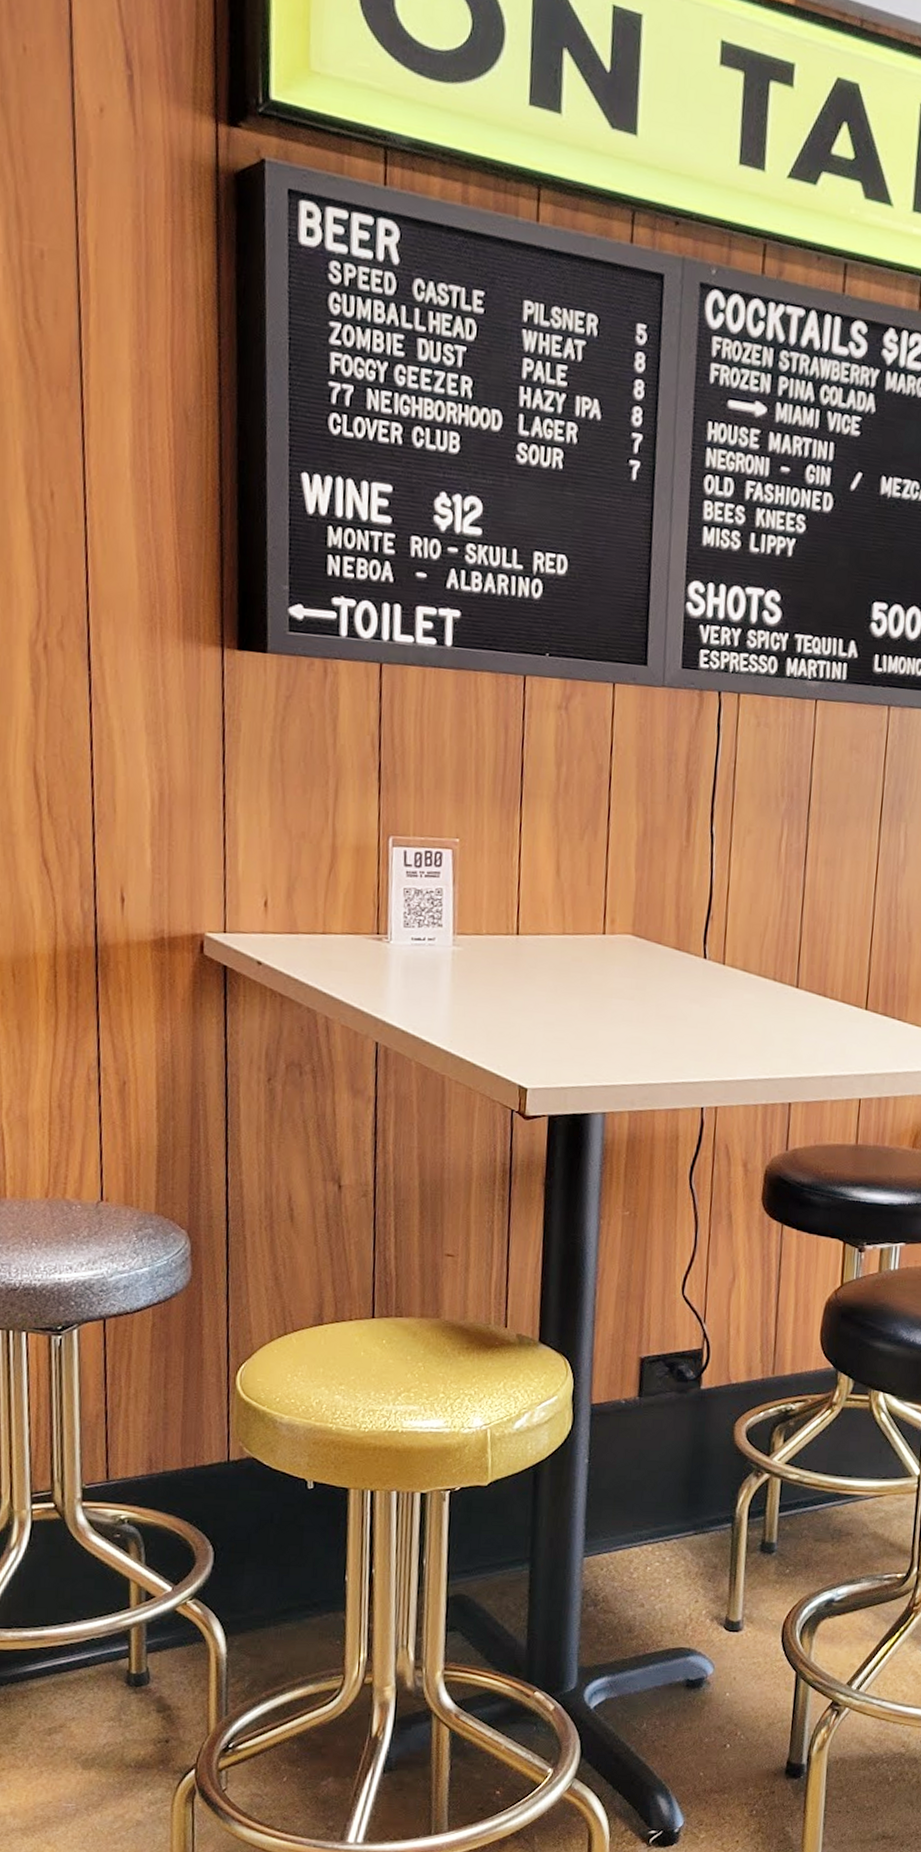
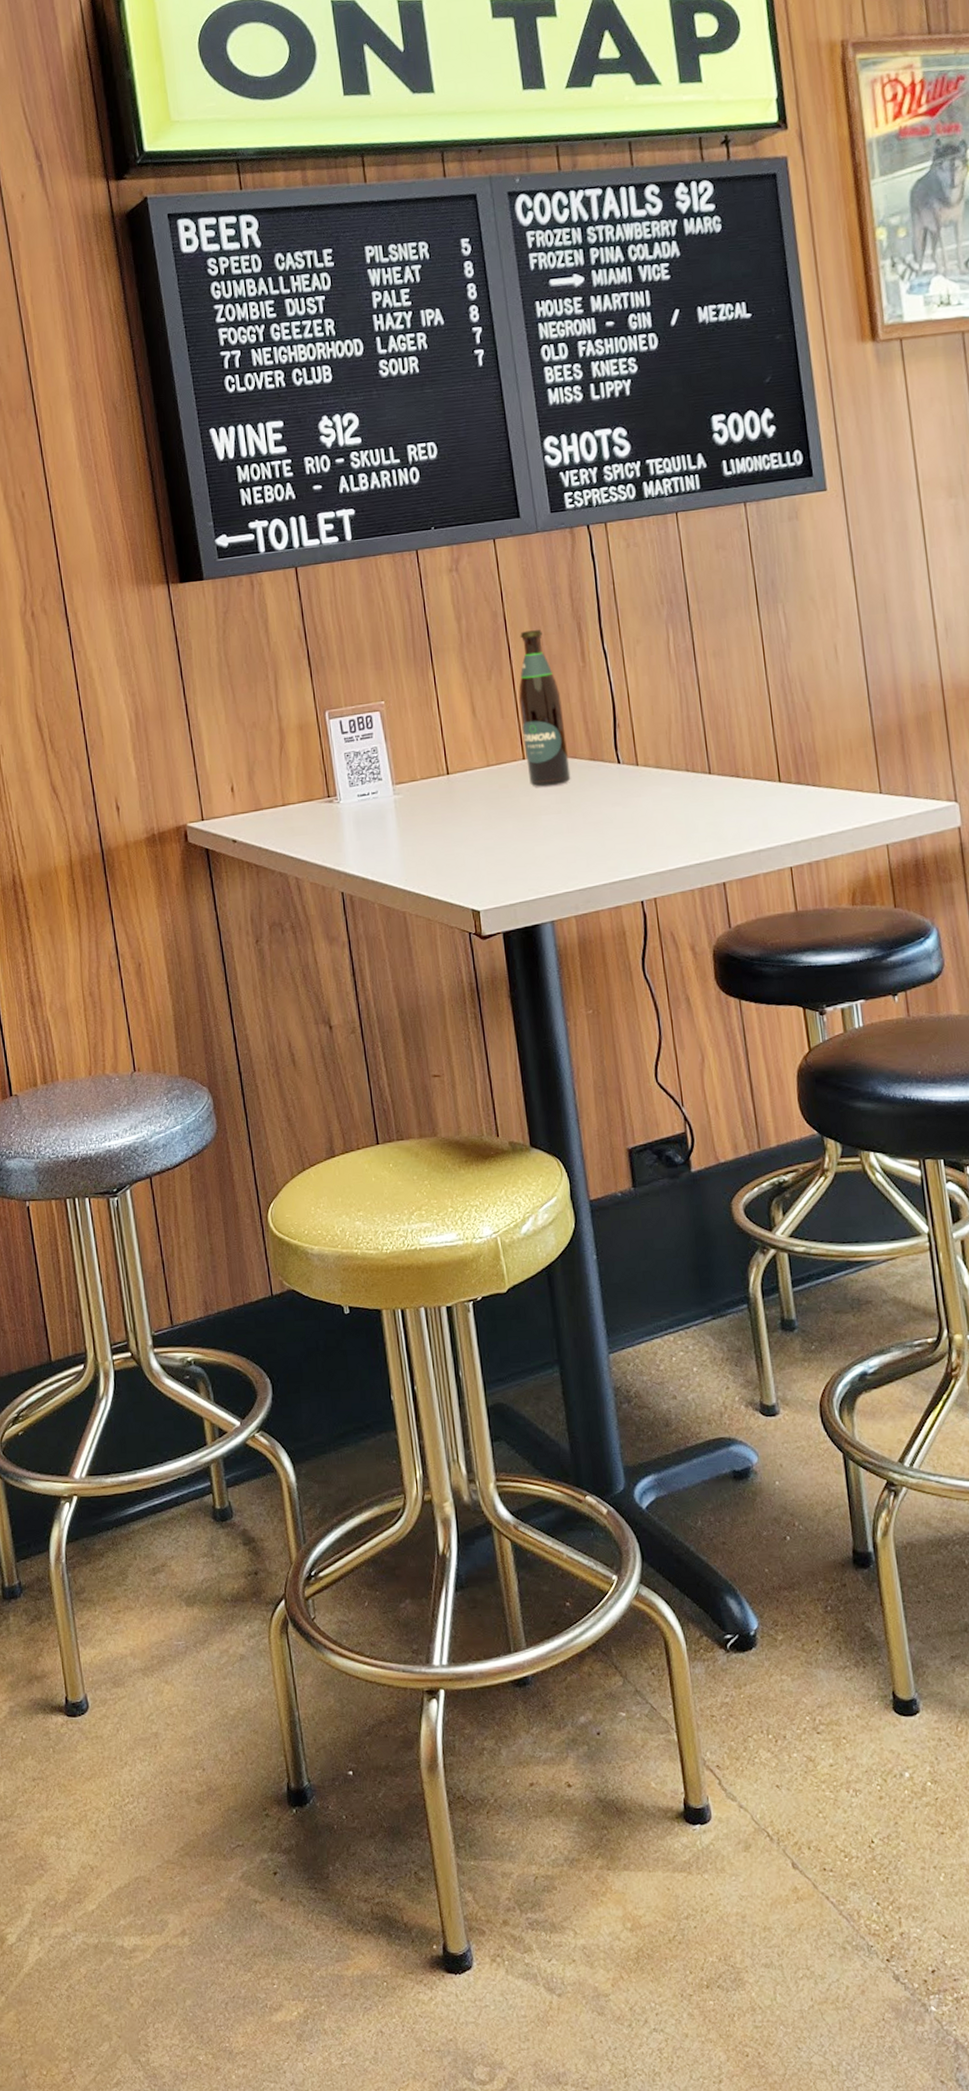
bottle: none [606,794,656,970] -> present [518,630,571,787]

